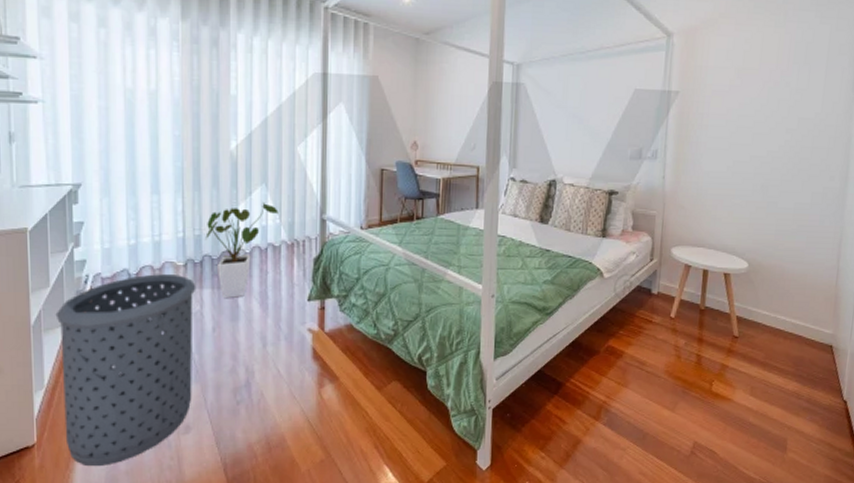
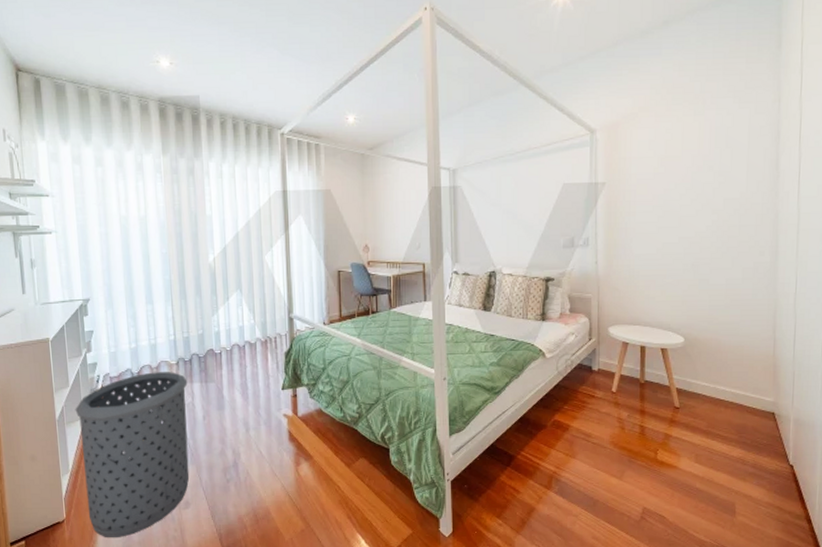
house plant: present [205,203,279,299] -> none [192,306,253,391]

